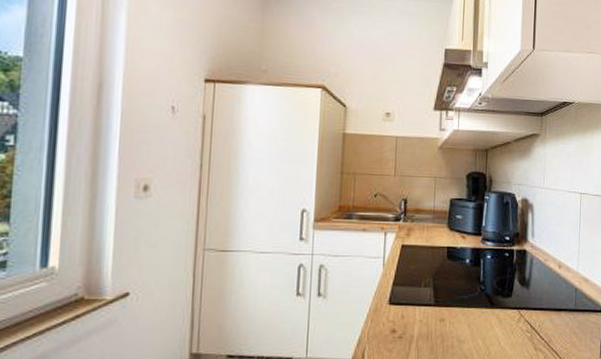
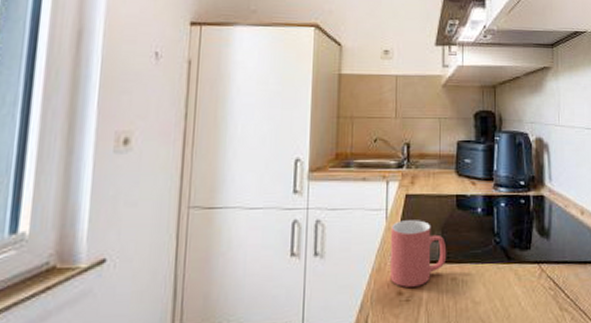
mug: none [386,268,437,326] -> present [390,220,447,287]

